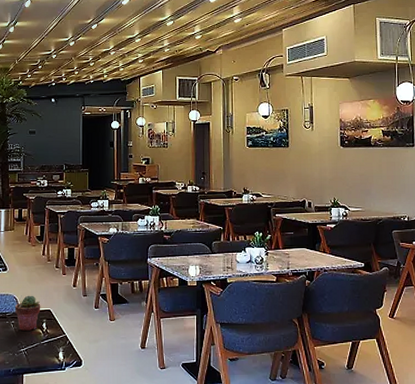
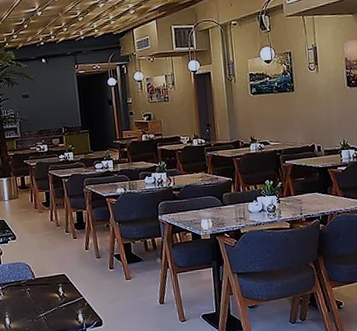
potted succulent: present [15,295,41,331] -> none [29,261,56,297]

